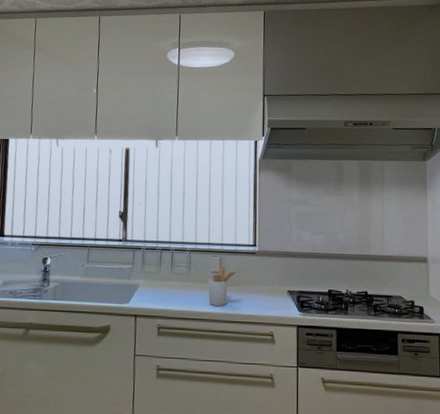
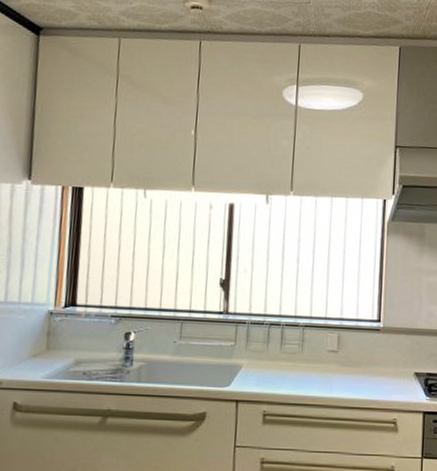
utensil holder: present [208,266,238,307] -> none [323,344,359,391]

